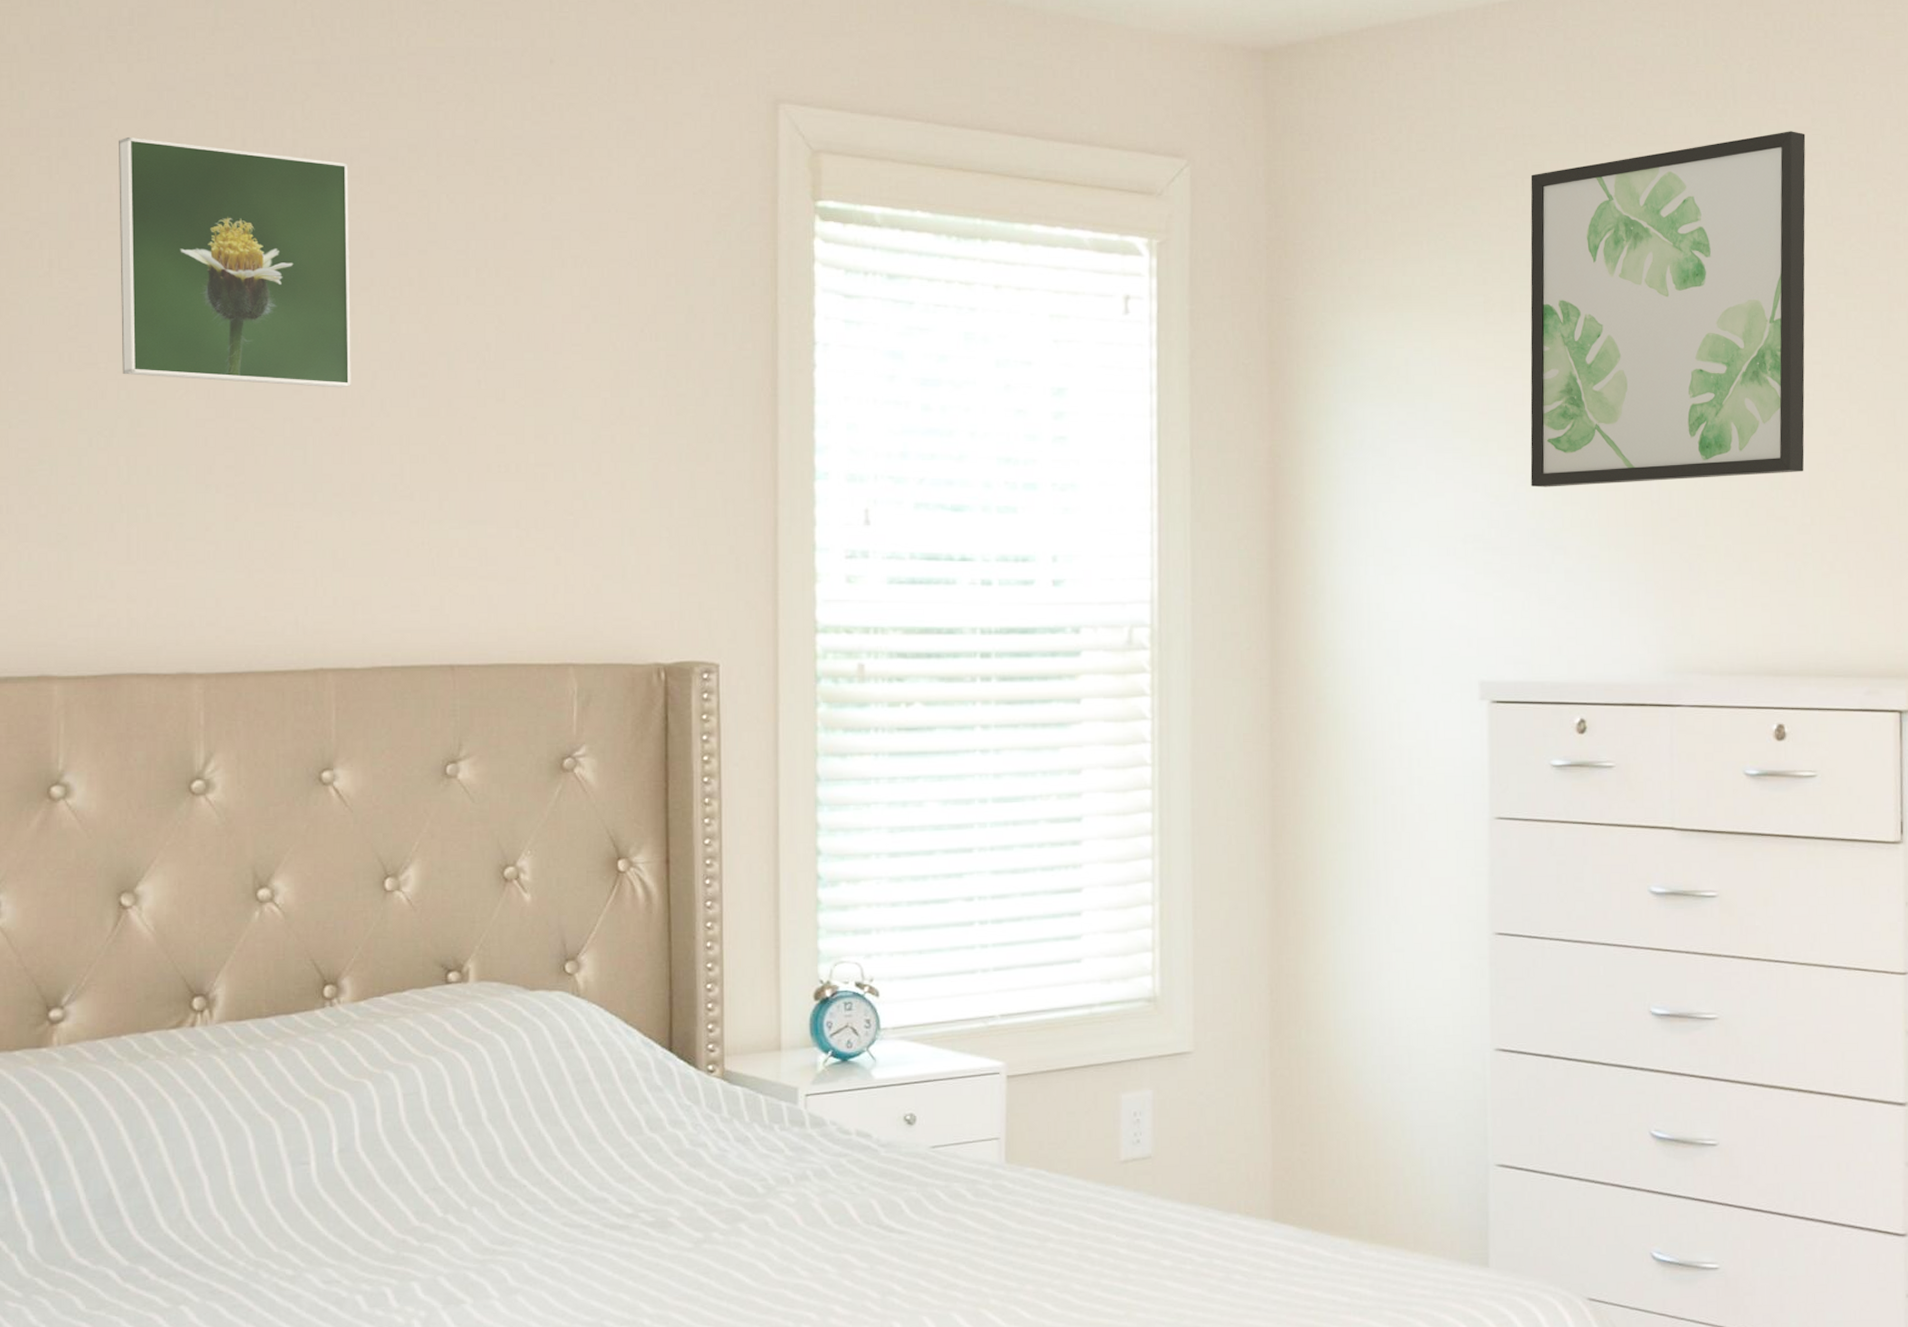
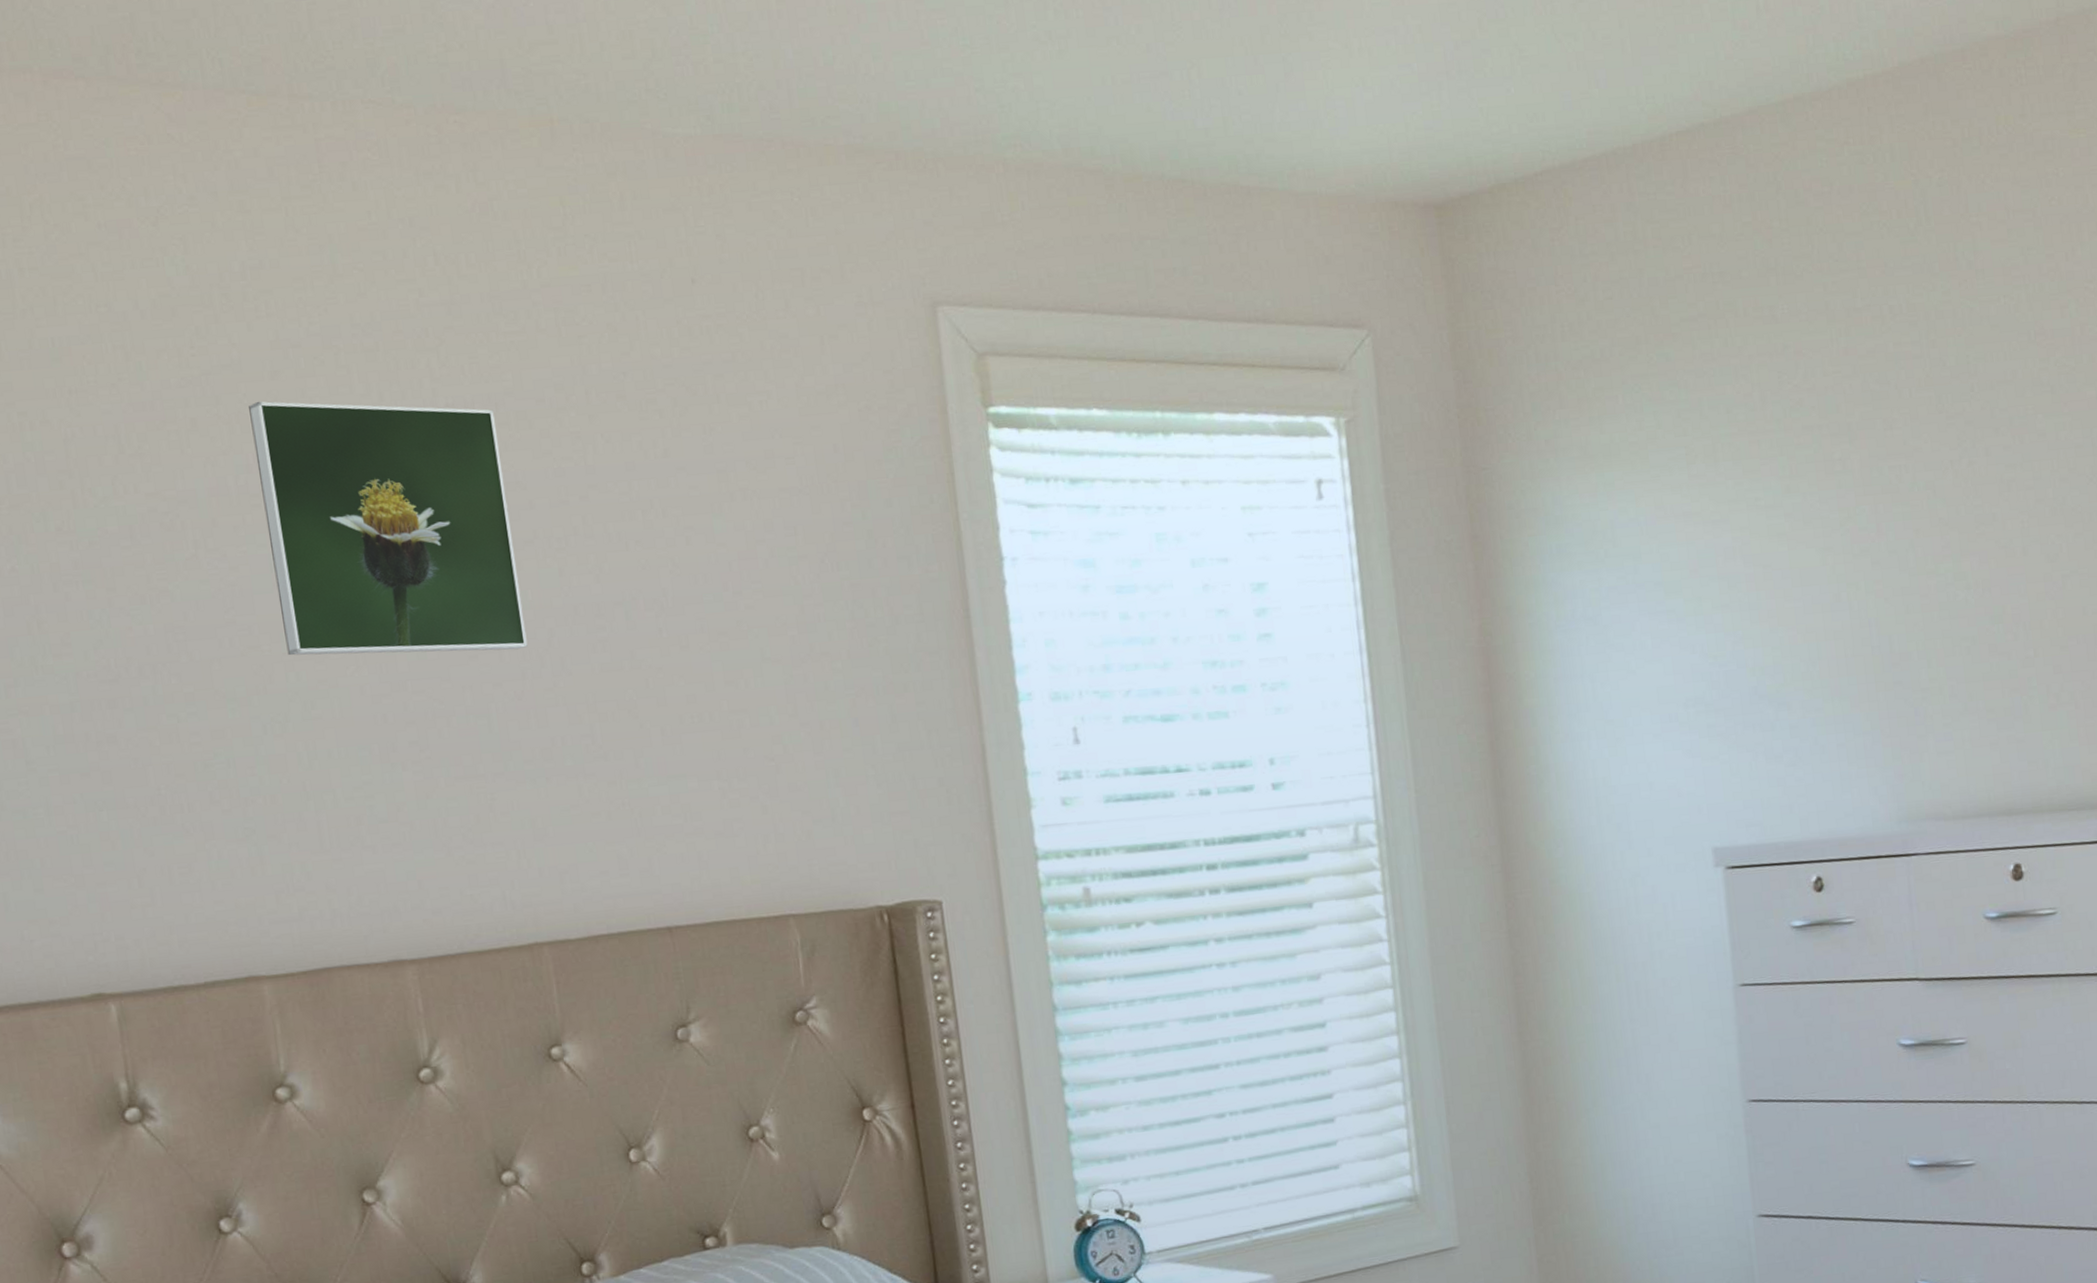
wall art: present [1530,131,1806,488] -> none [1723,244,2024,644]

